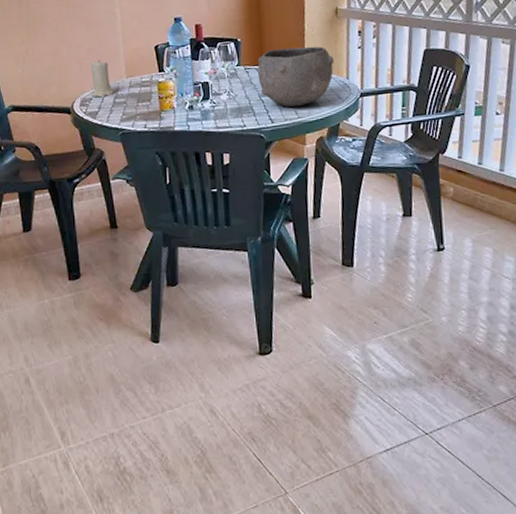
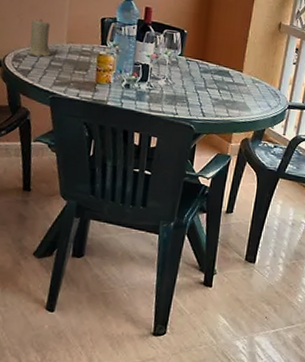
bowl: present [258,46,334,107] -> none [197,47,270,106]

